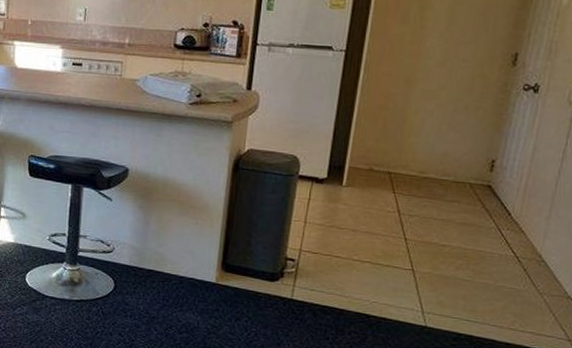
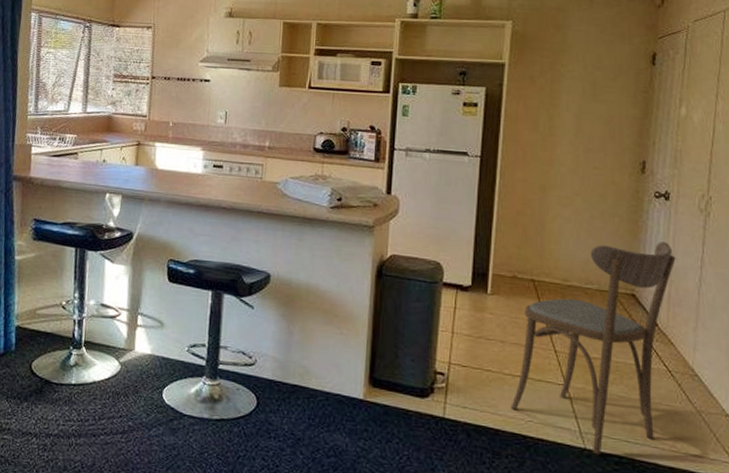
dining chair: none [357,134,538,332] -> present [511,242,676,455]

